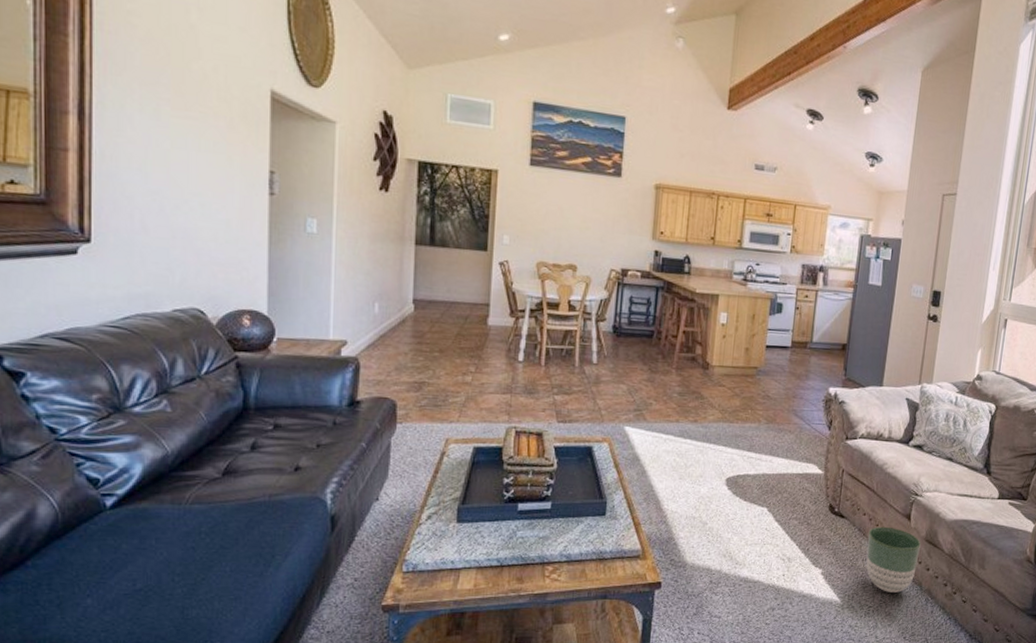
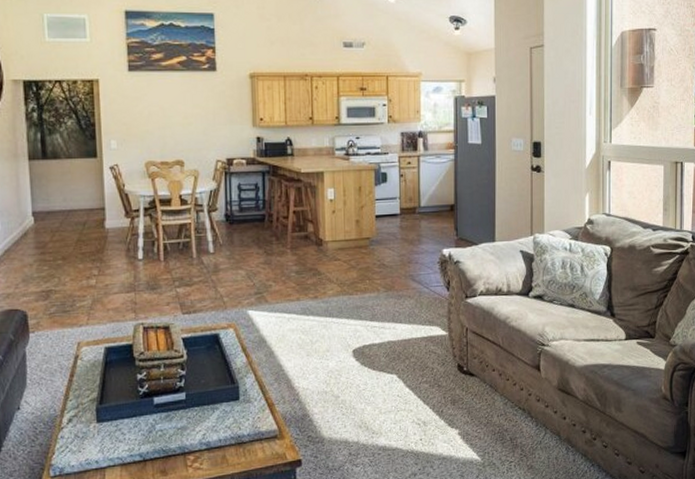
planter: present [866,526,921,593] -> none [500,380,554,446]

